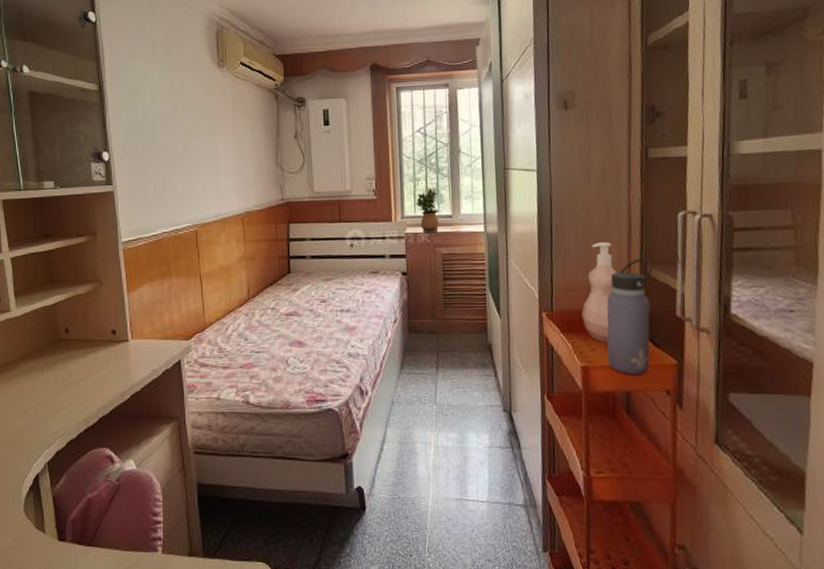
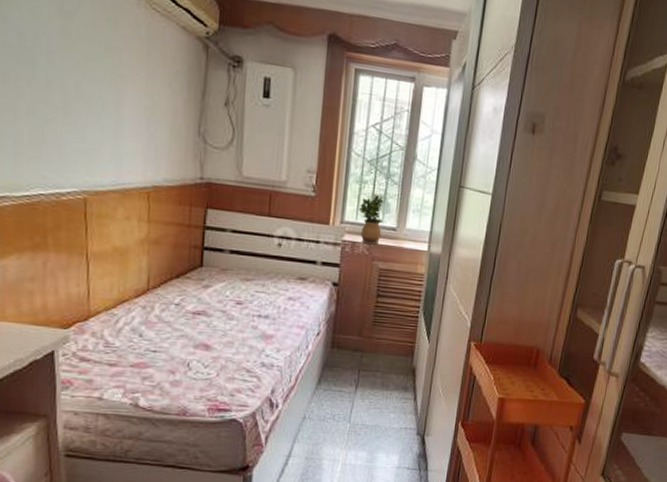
soap bottle: present [581,242,617,343] -> none [508,278,550,378]
water bottle: present [606,258,653,375] -> none [523,299,583,411]

